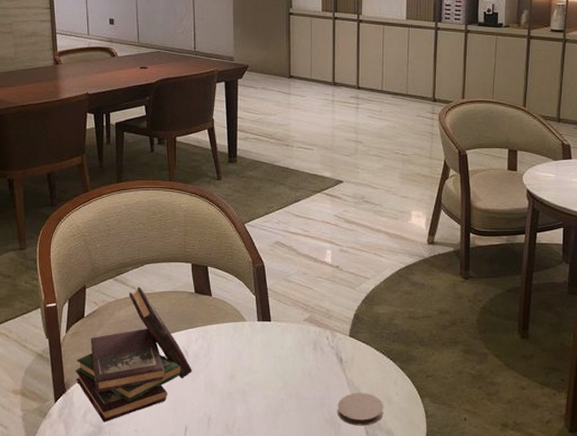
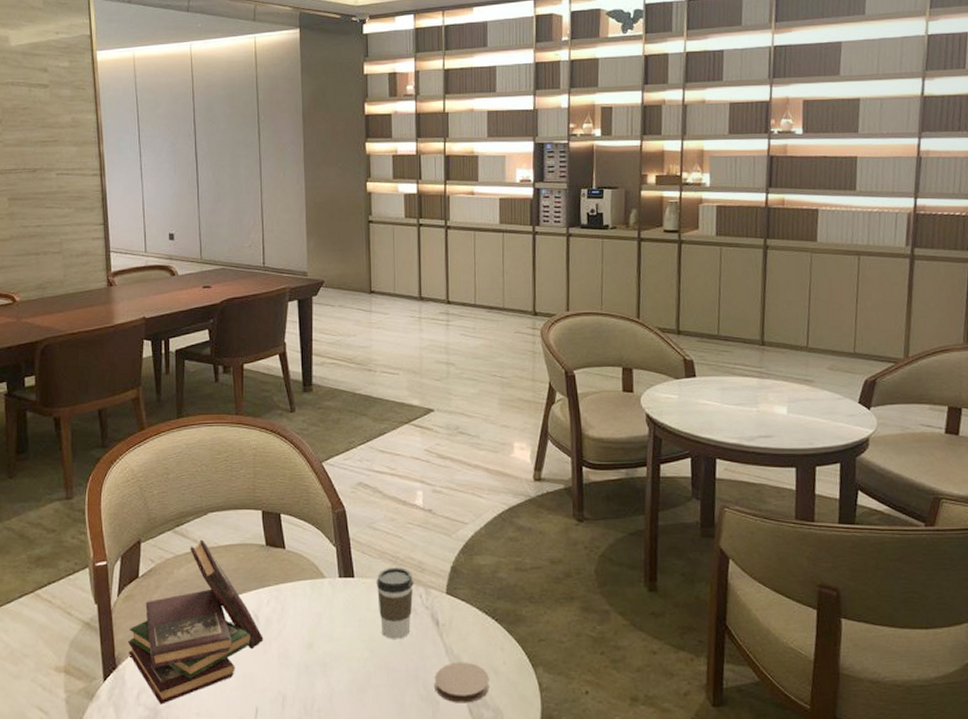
coffee cup: none [289,314,322,373] -> present [376,567,414,639]

